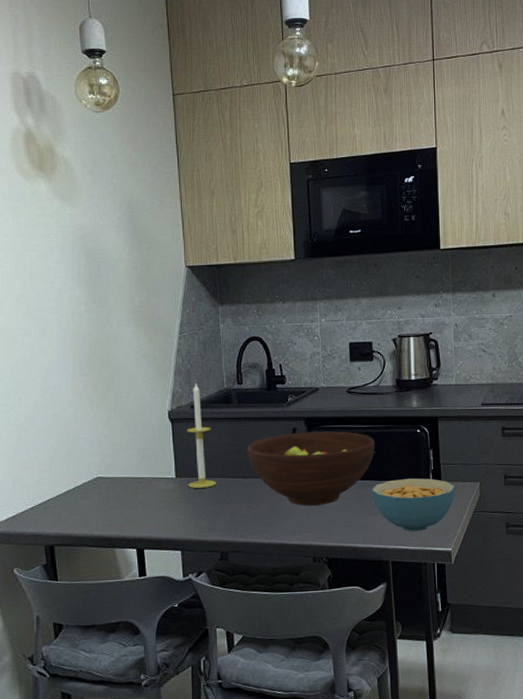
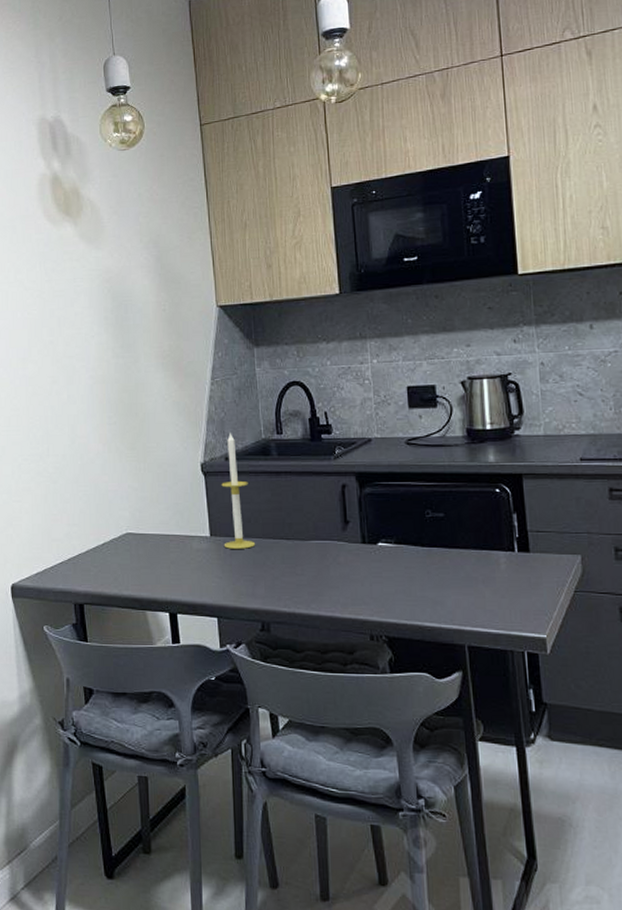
fruit bowl: present [247,431,375,506] -> none [289,489,443,574]
cereal bowl: present [371,478,456,531] -> none [439,548,549,611]

